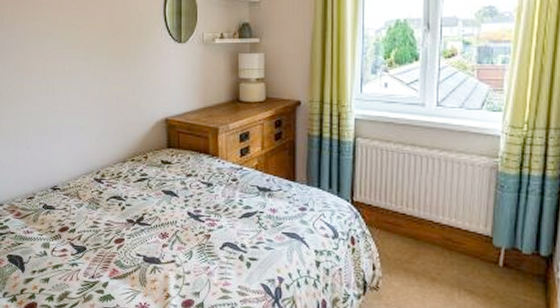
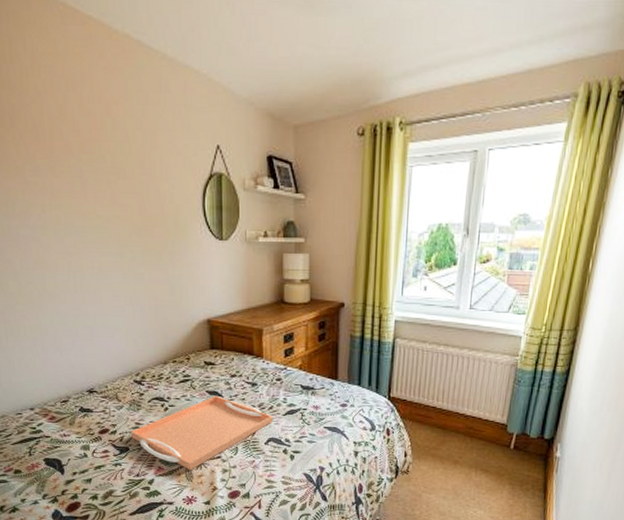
serving tray: none [88,195,229,274] -> present [130,395,274,470]

